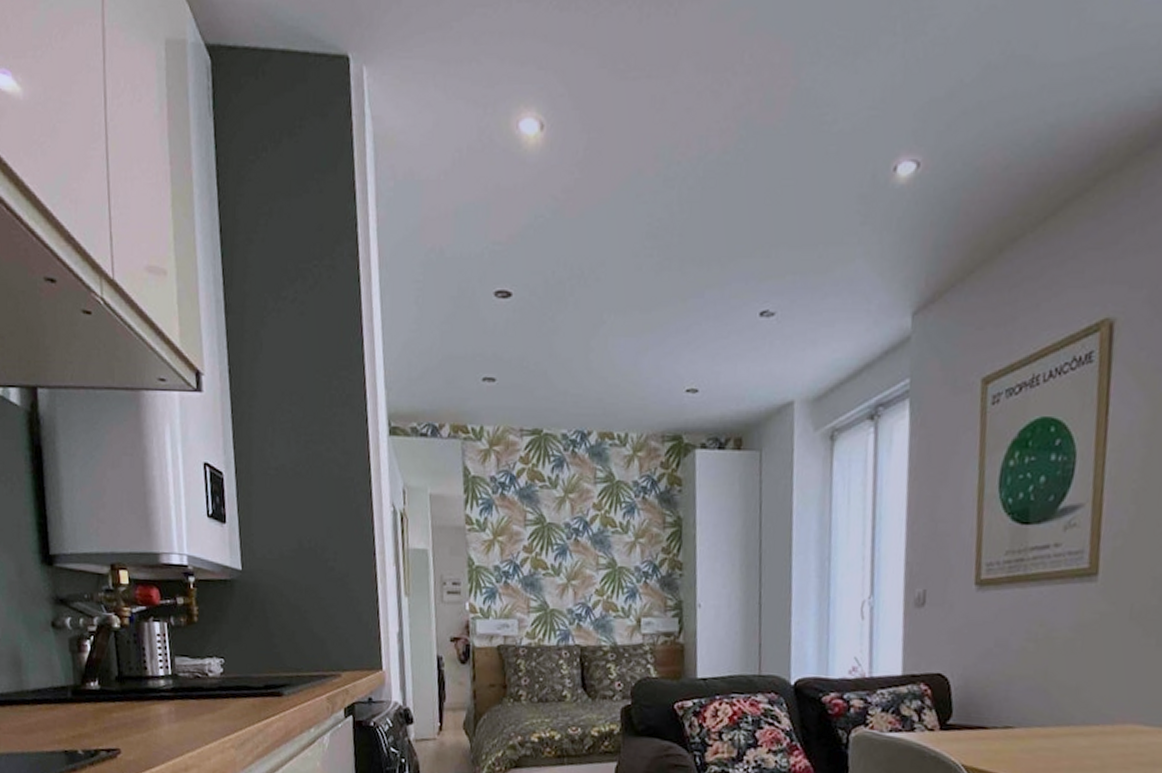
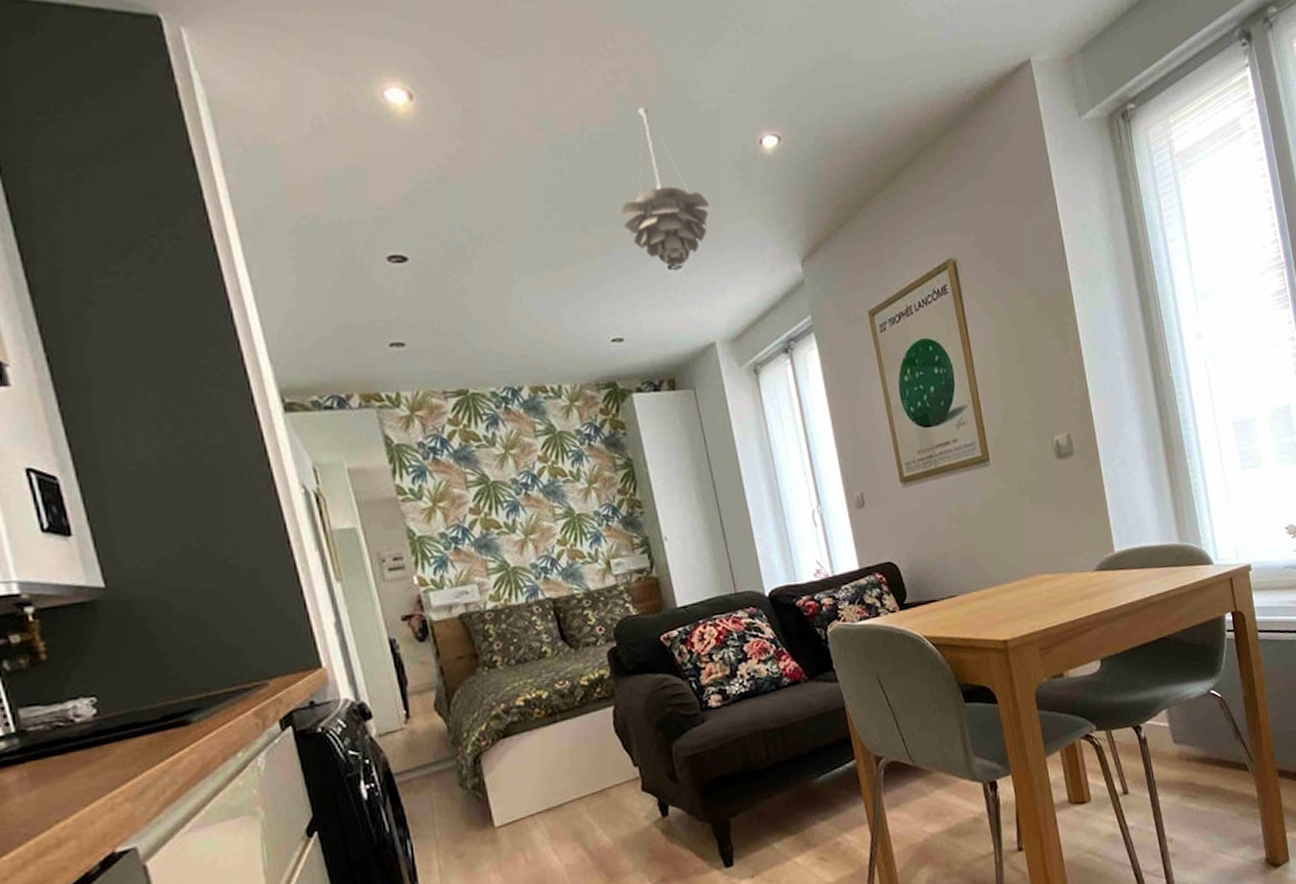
pendant light: none [721,130,820,313] -> present [620,107,709,266]

